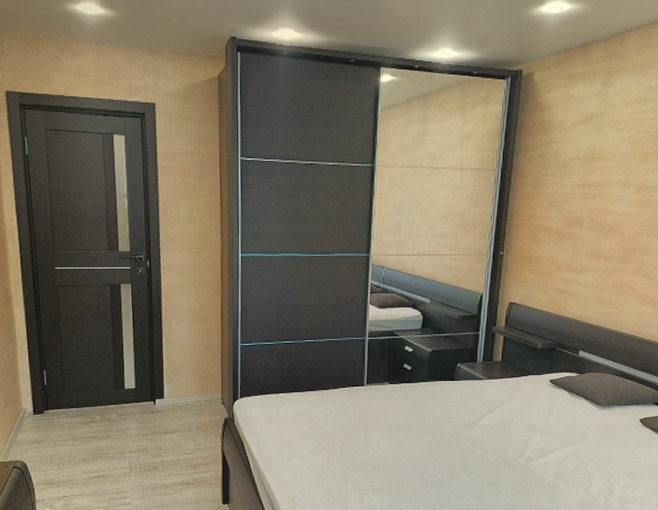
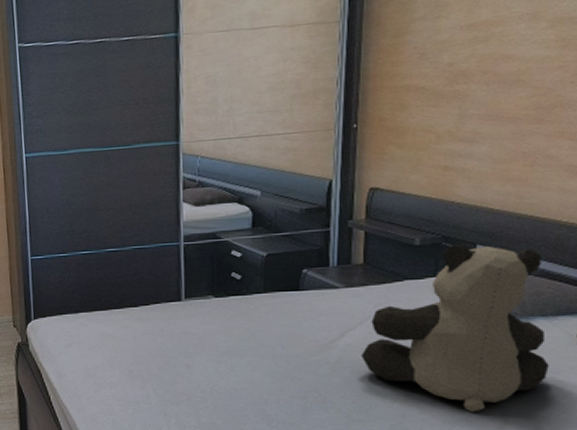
teddy bear: none [495,349,621,477] -> present [360,244,549,413]

